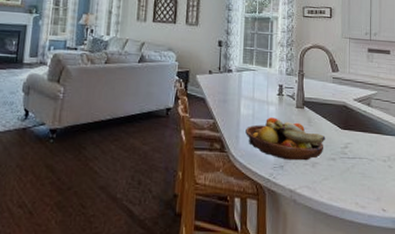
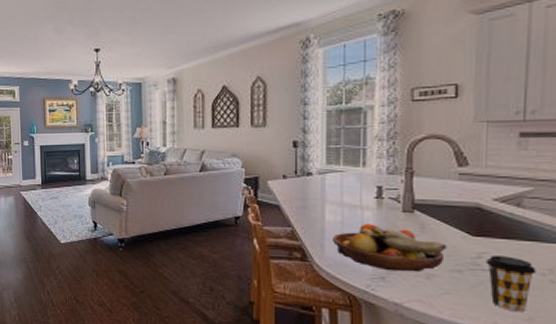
coffee cup: none [350,145,380,193] -> present [485,254,536,313]

